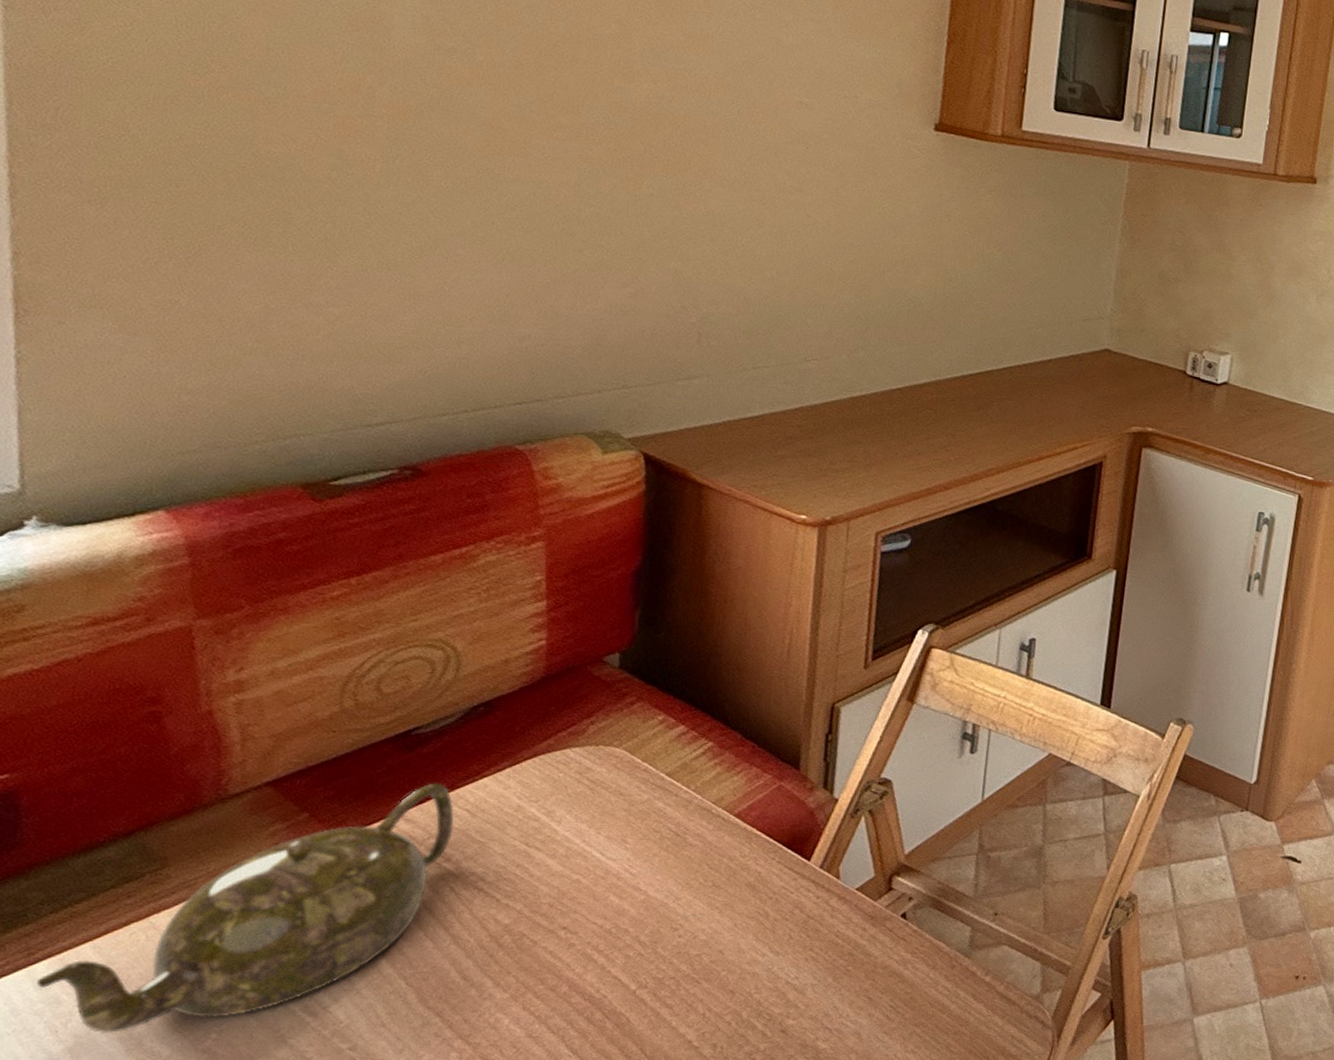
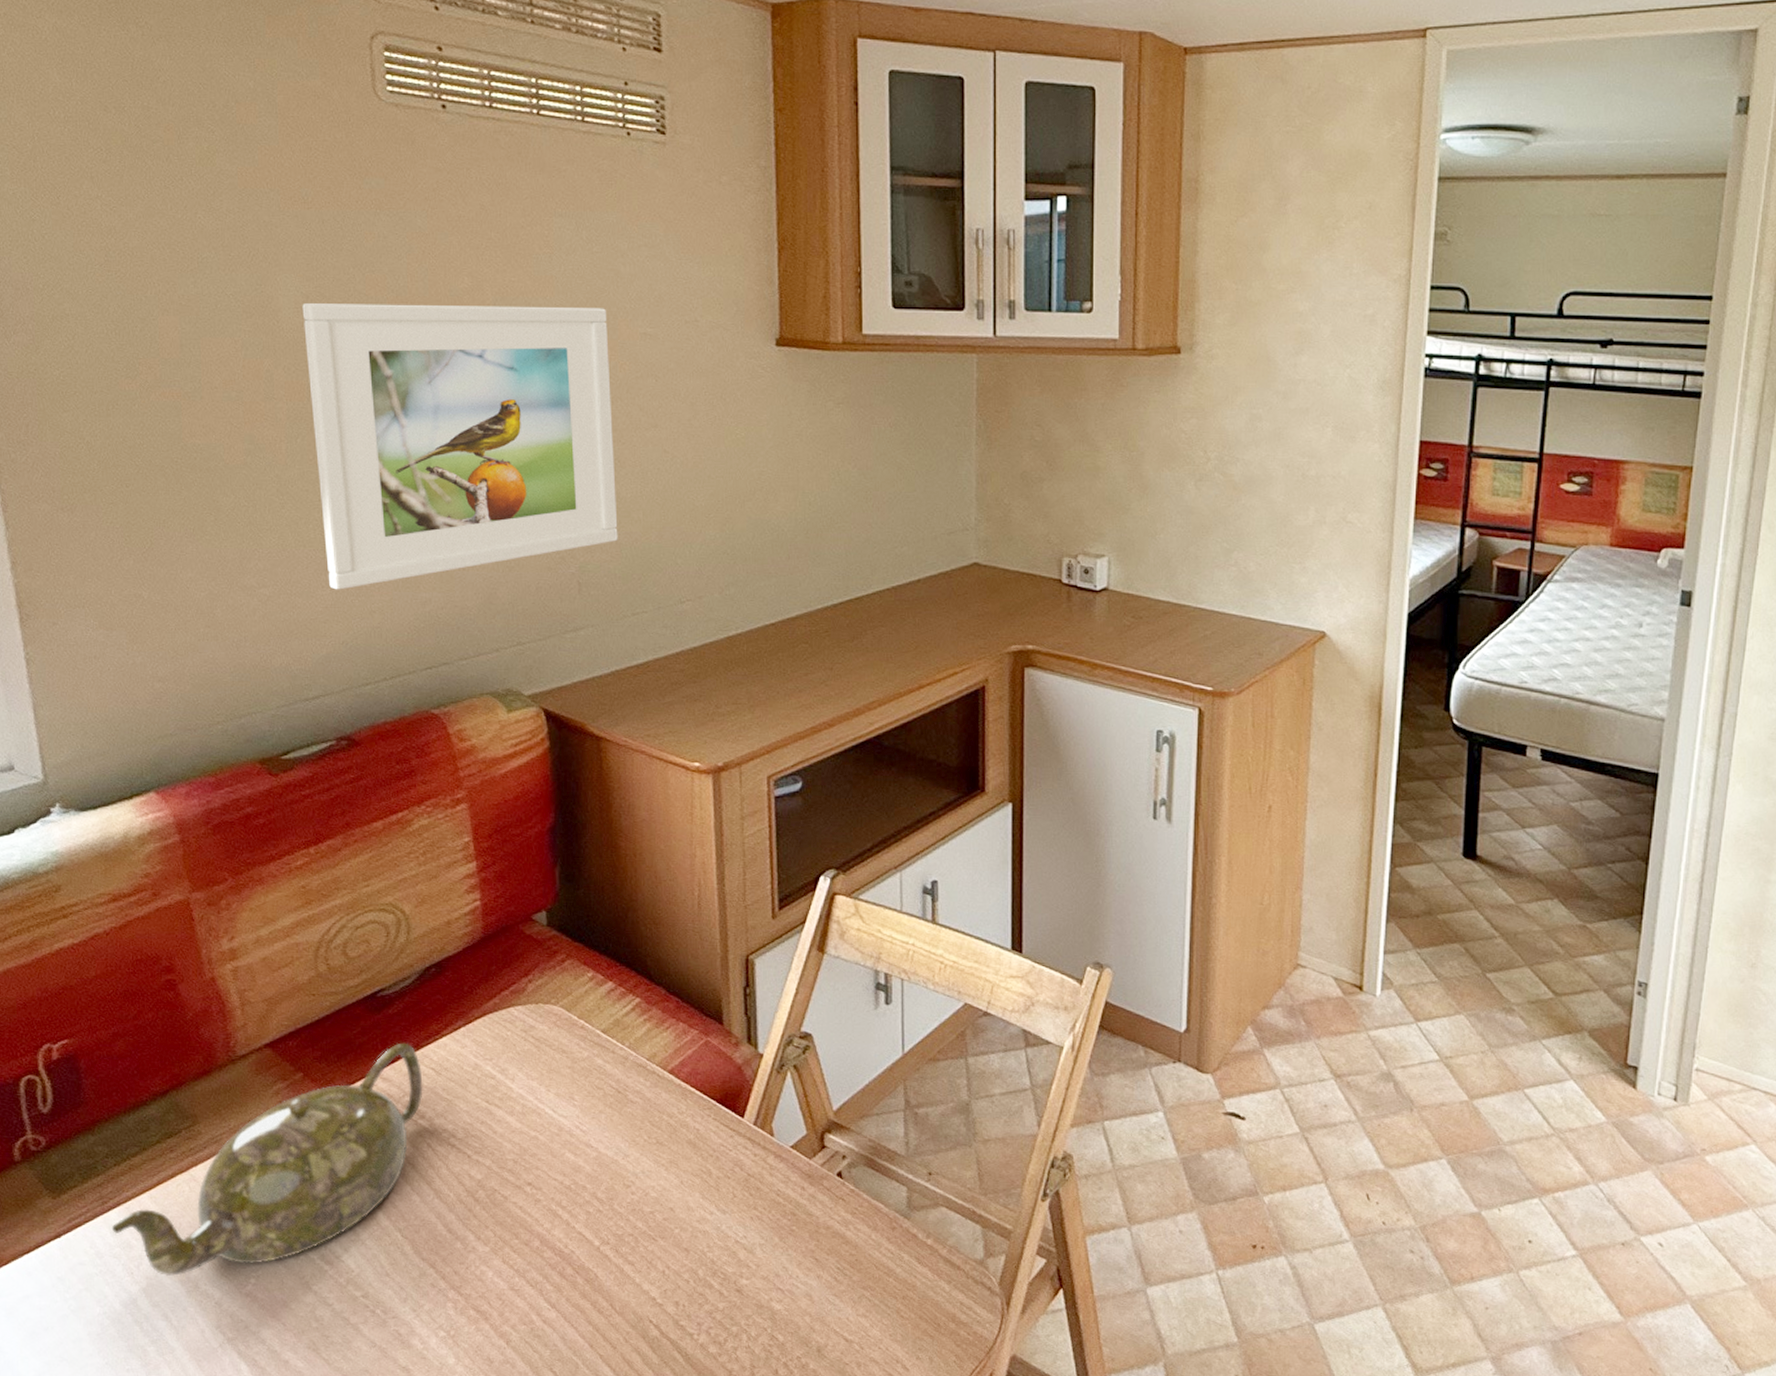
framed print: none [412,24,763,317] -> present [302,302,618,590]

